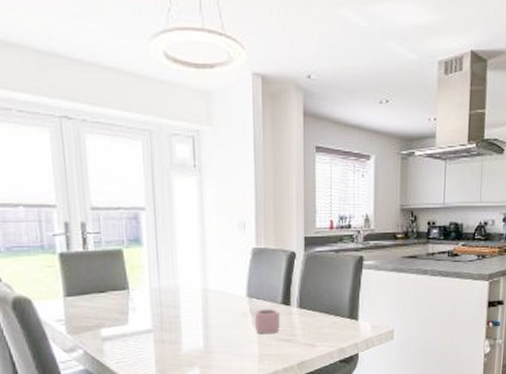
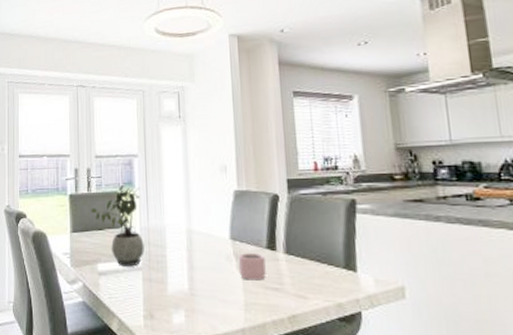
potted plant: none [88,243,156,330] -> present [90,185,144,267]

